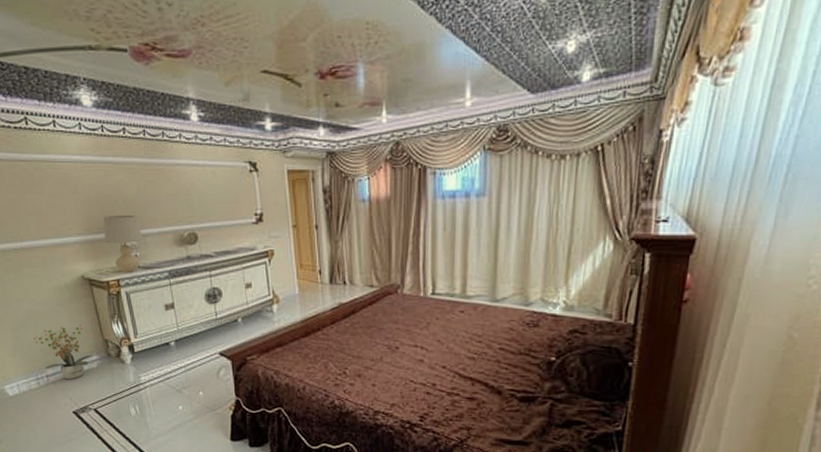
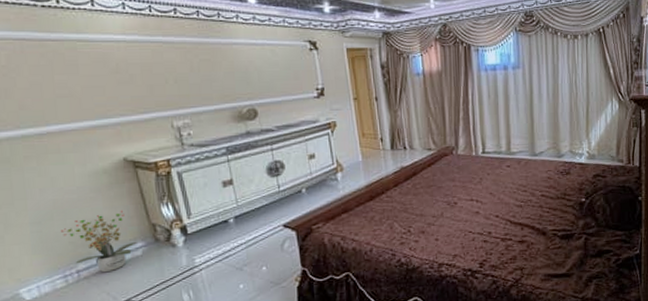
table lamp: present [103,214,143,273] -> none [150,93,197,153]

